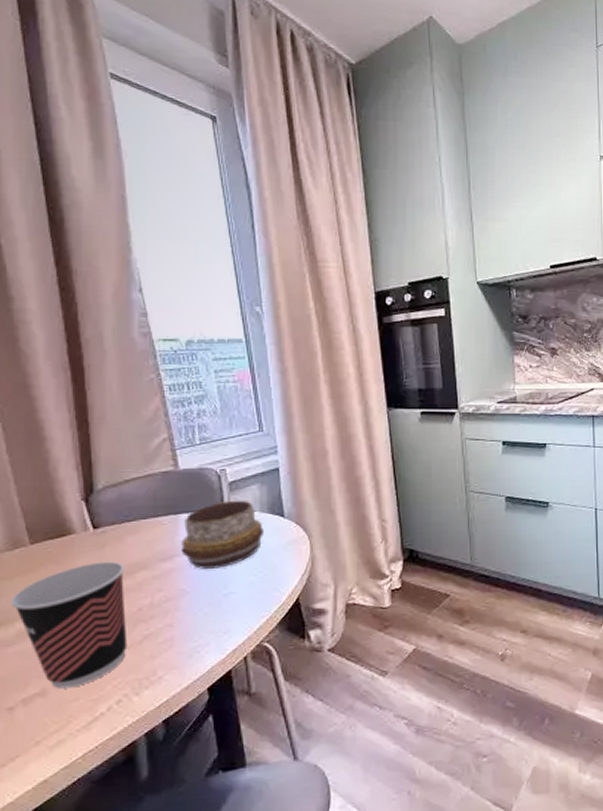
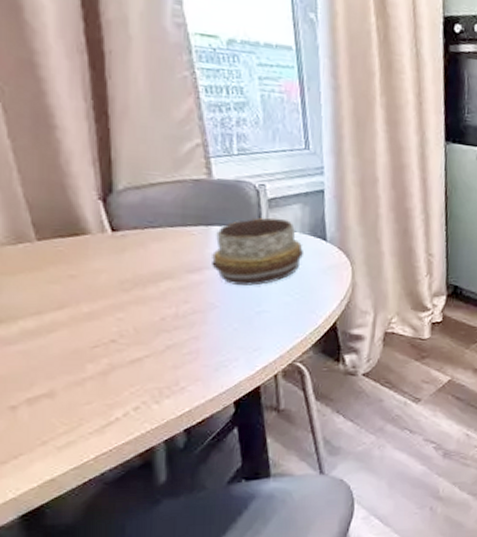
cup: present [10,561,127,689] -> none [13,266,148,392]

